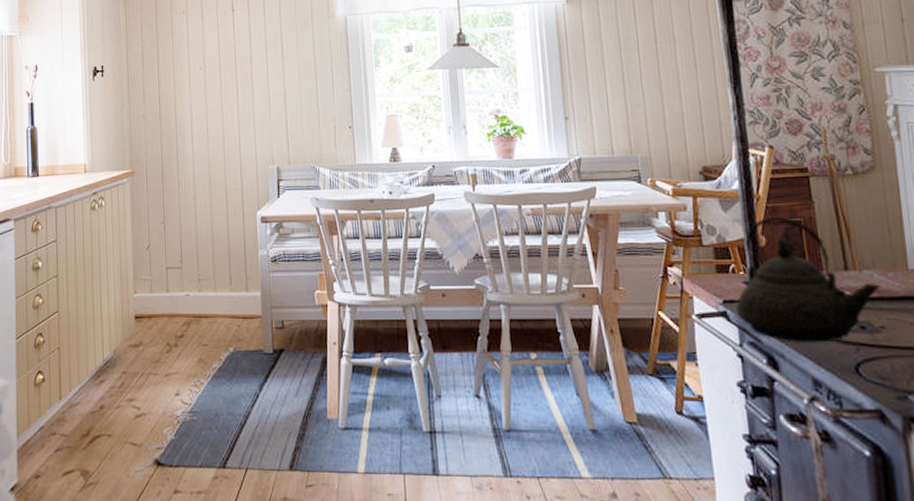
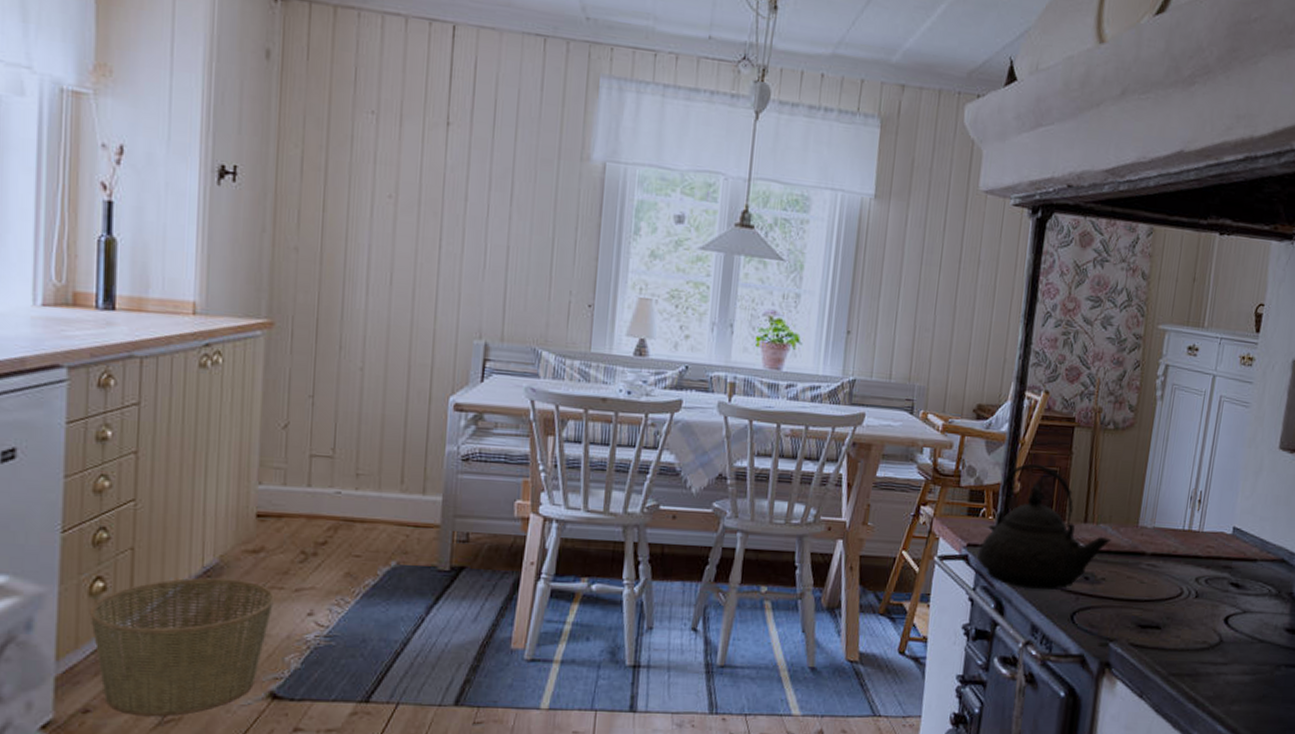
basket: none [35,368,153,480] -> present [89,577,276,716]

